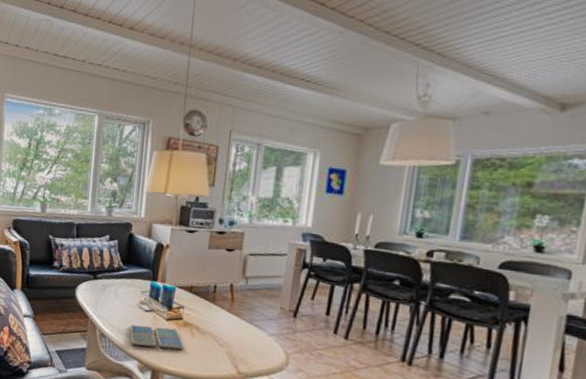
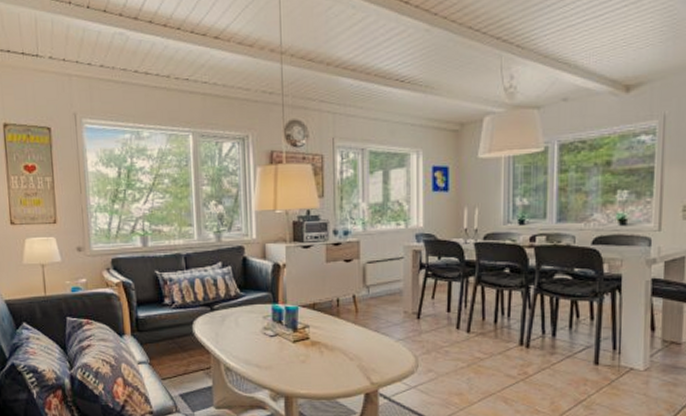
drink coaster: present [129,324,185,350] -> none [256,350,315,374]

